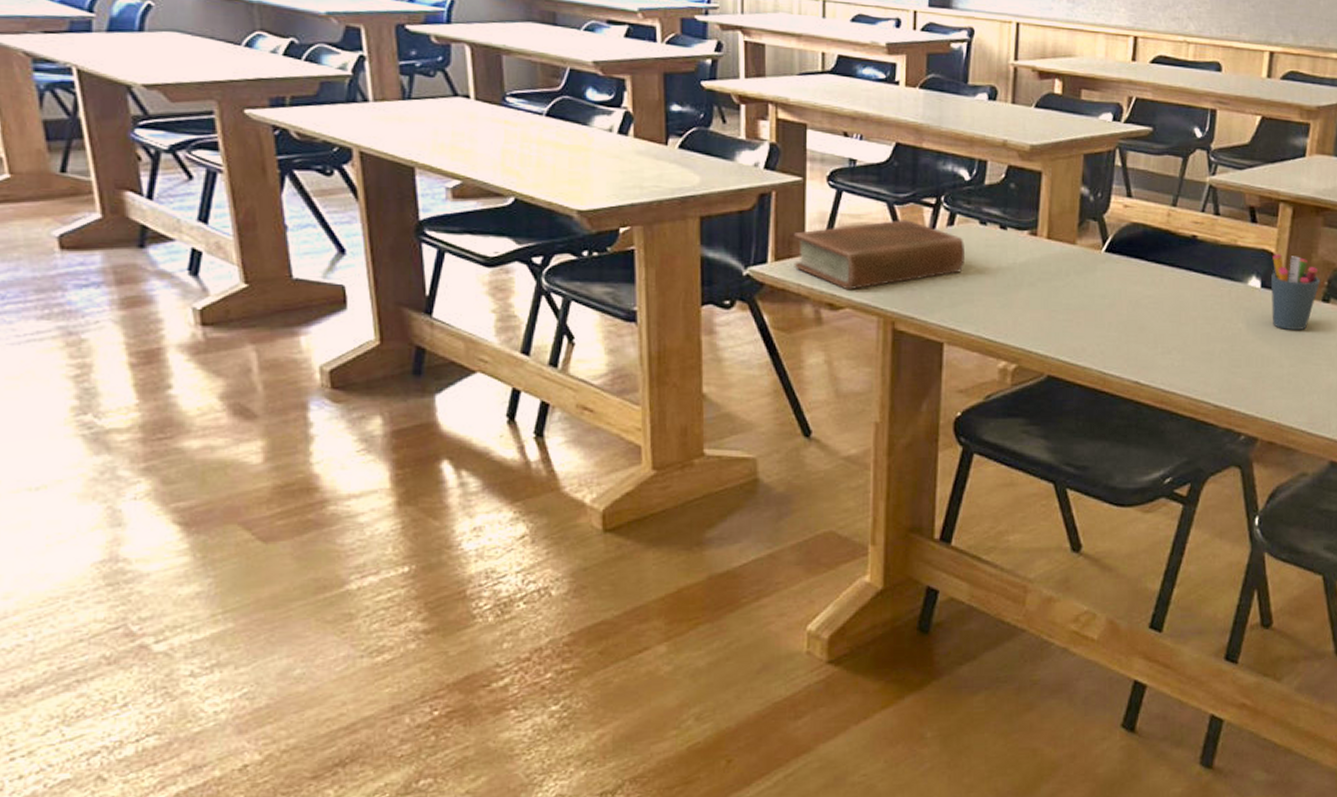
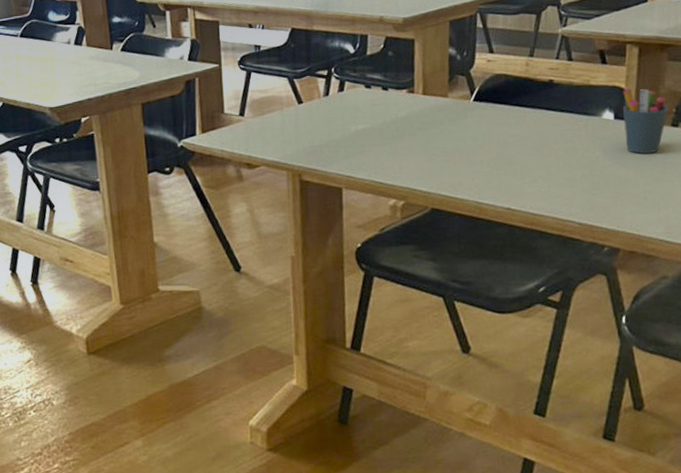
book: present [794,220,964,291] -> none [215,90,355,152]

